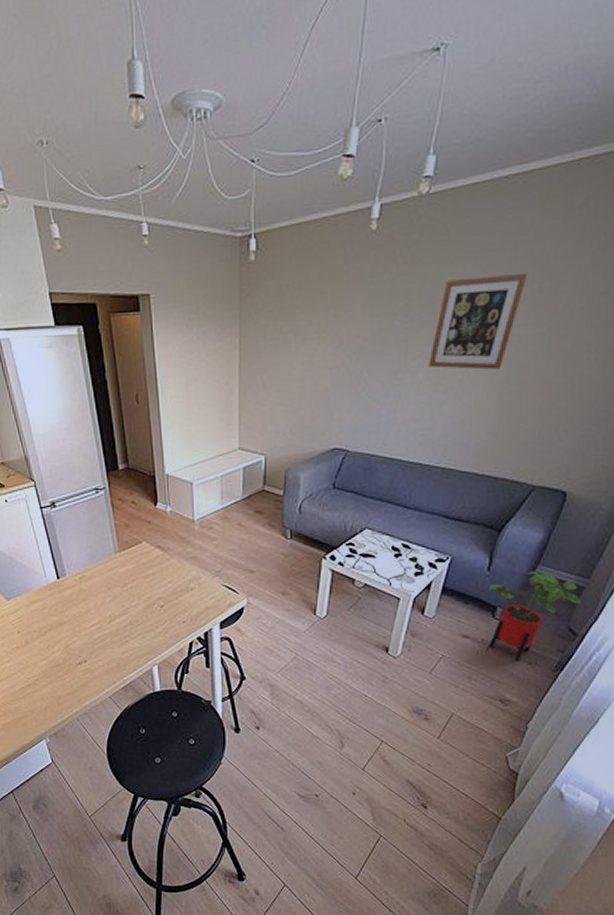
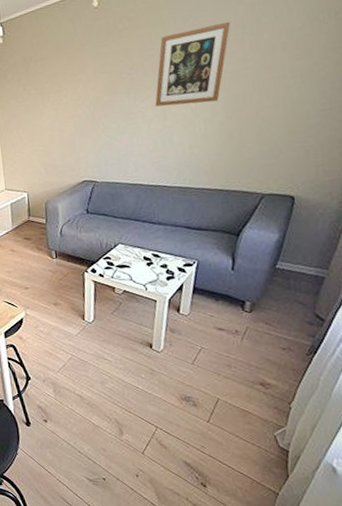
house plant: present [488,571,581,661] -> none [235,267,323,348]

